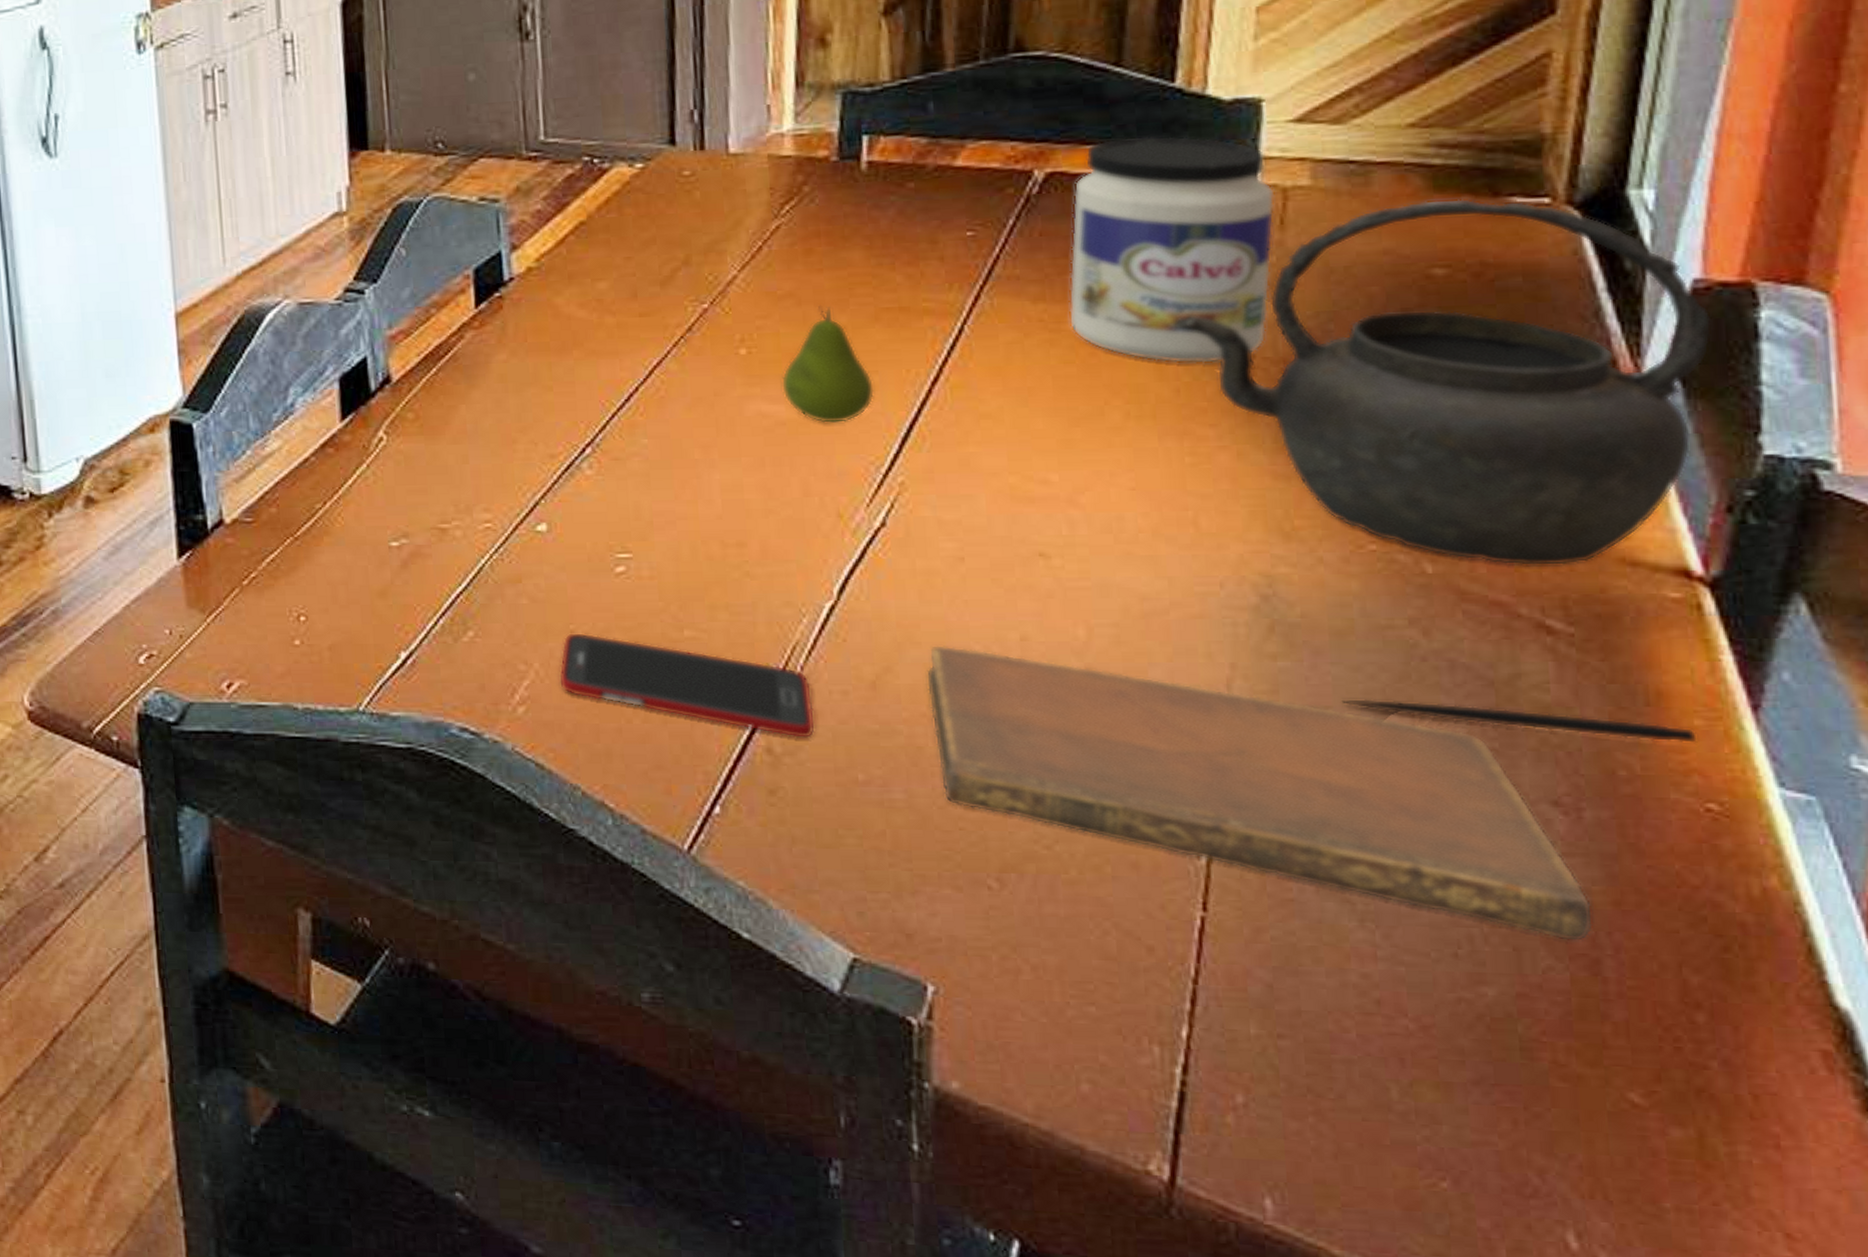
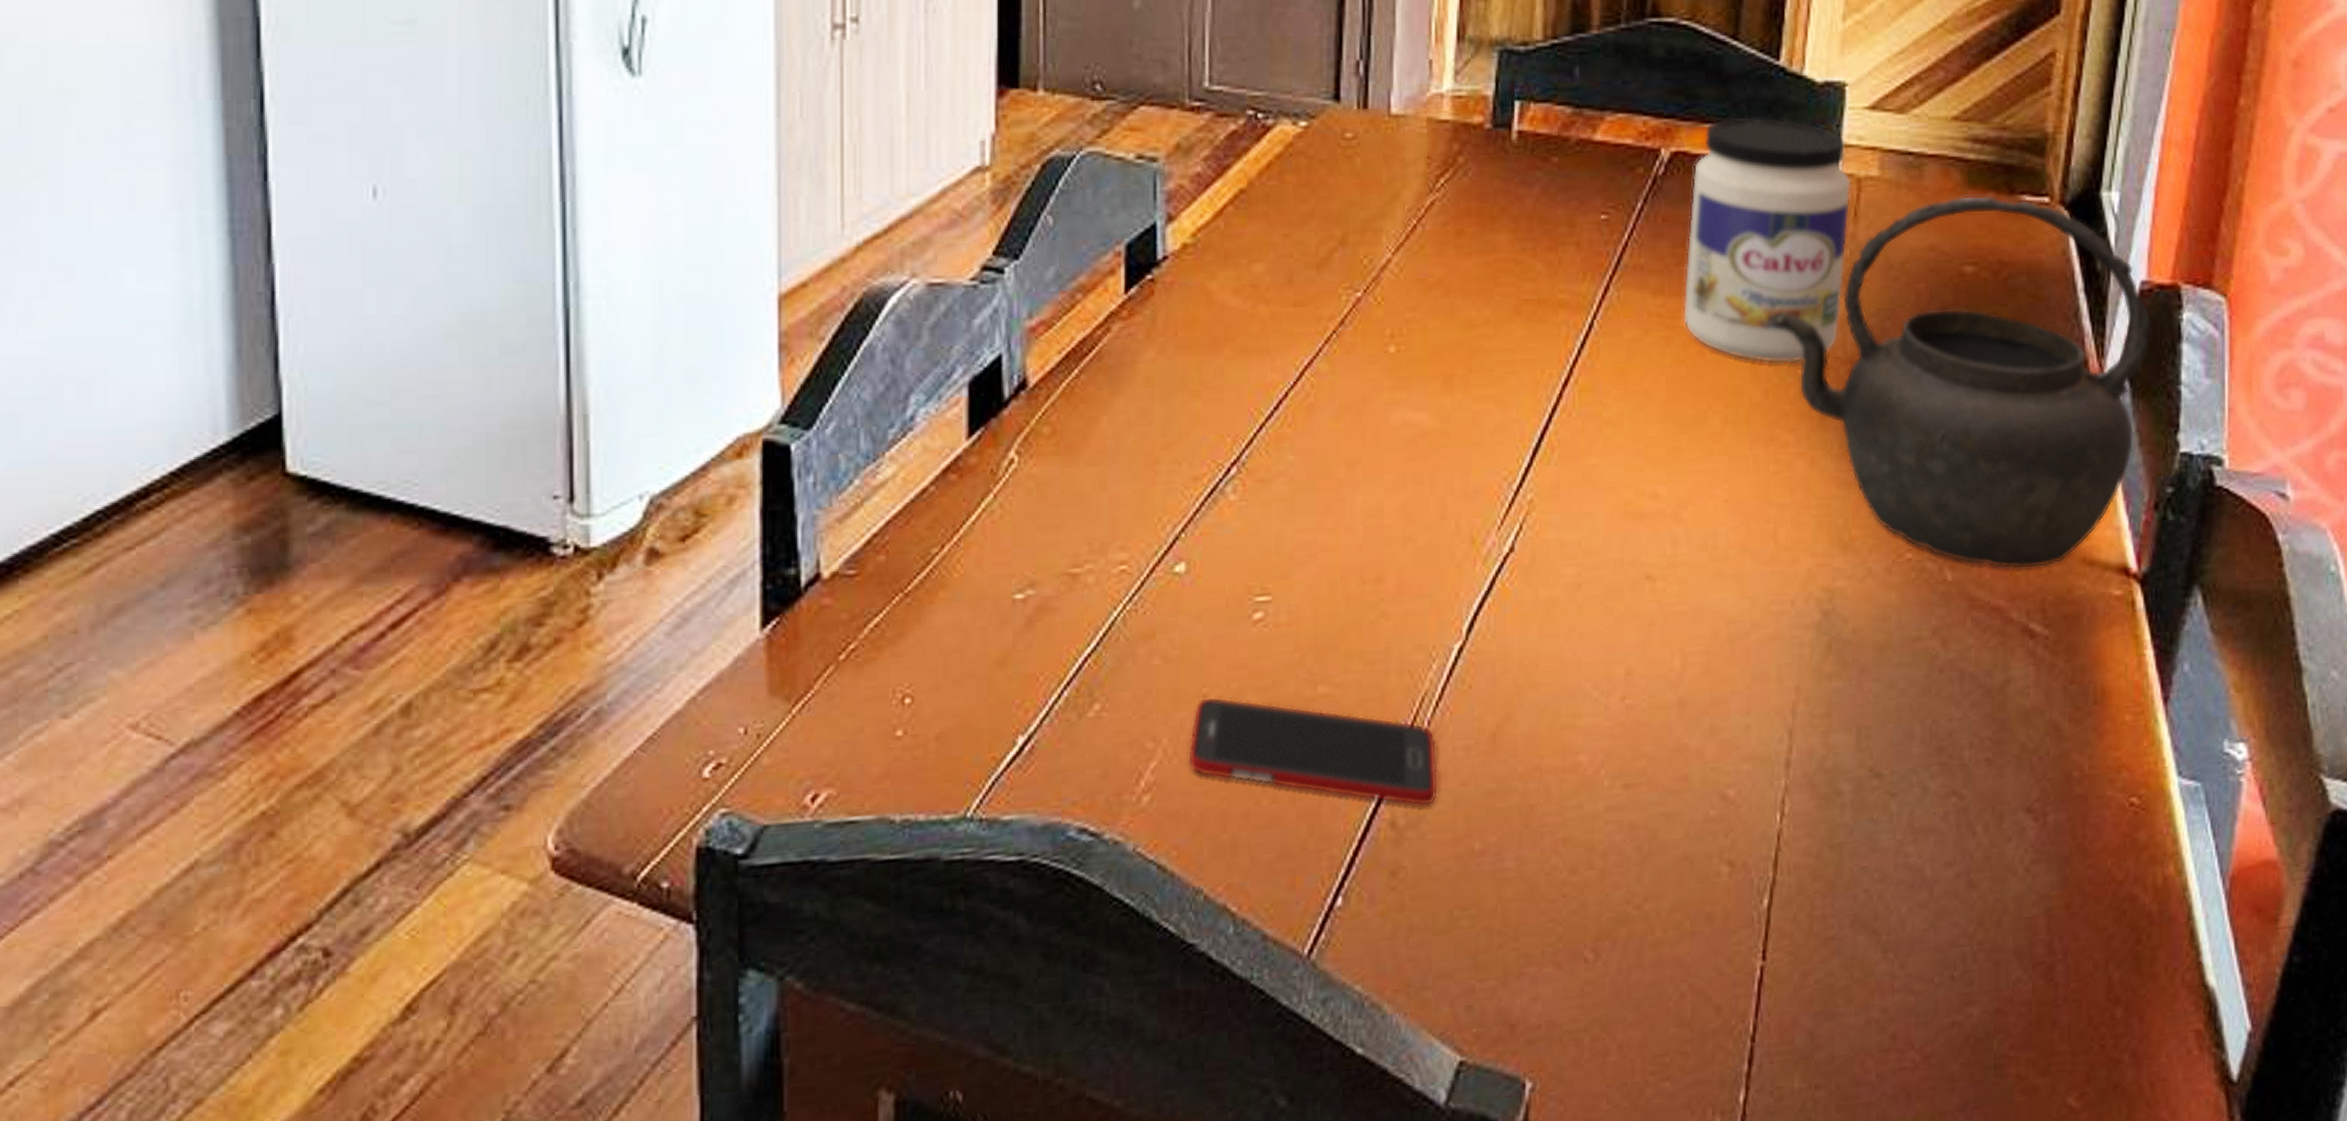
fruit: present [780,305,875,424] -> none [1426,295,1512,434]
notebook: present [925,644,1594,942] -> none [1541,685,2051,951]
pen: present [1341,699,1697,744] -> none [1879,715,2127,740]

